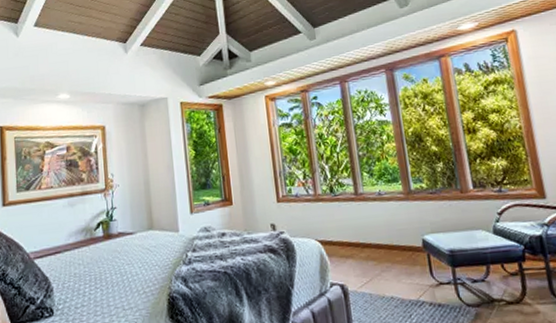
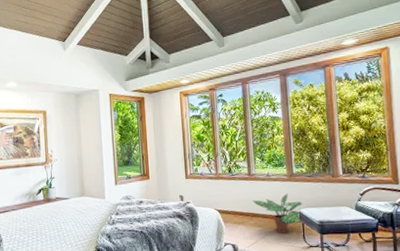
potted plant: none [362,215,427,269] -> present [252,193,303,234]

